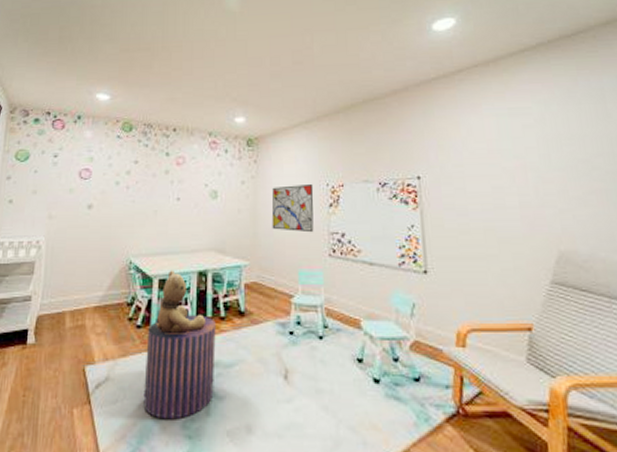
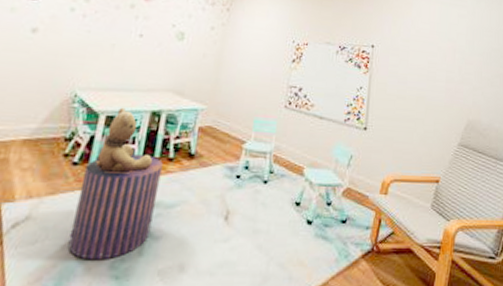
wall art: present [271,185,314,233] -> none [234,37,281,85]

